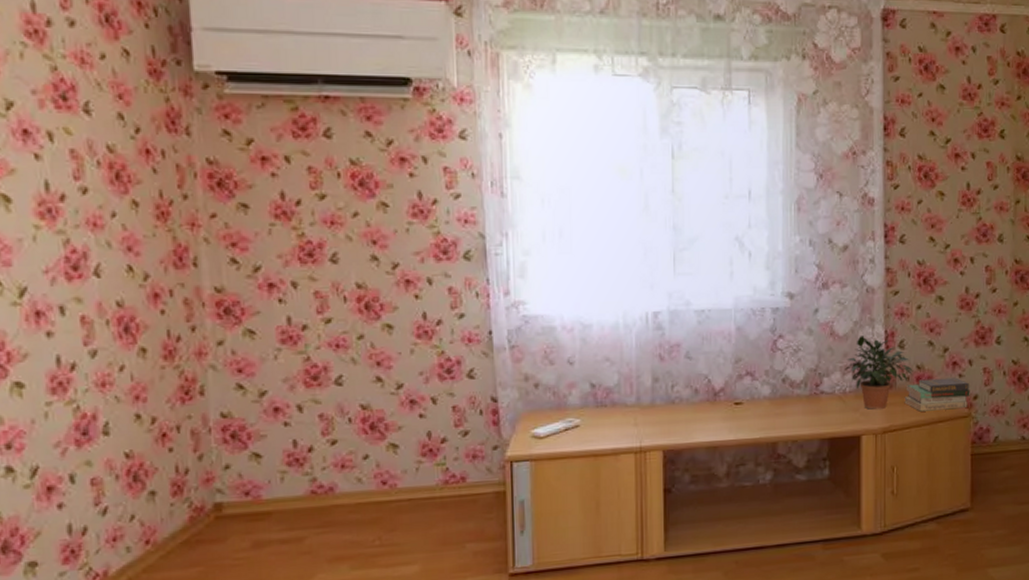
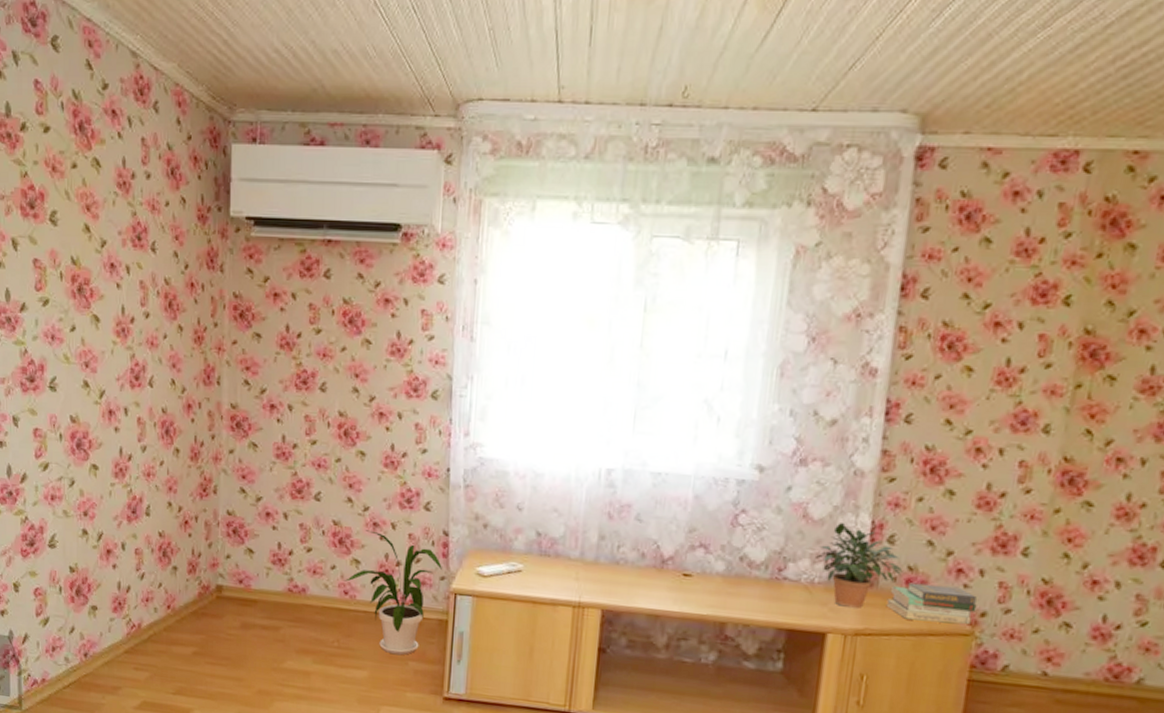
house plant: none [380,409,494,541] -> present [344,530,442,656]

